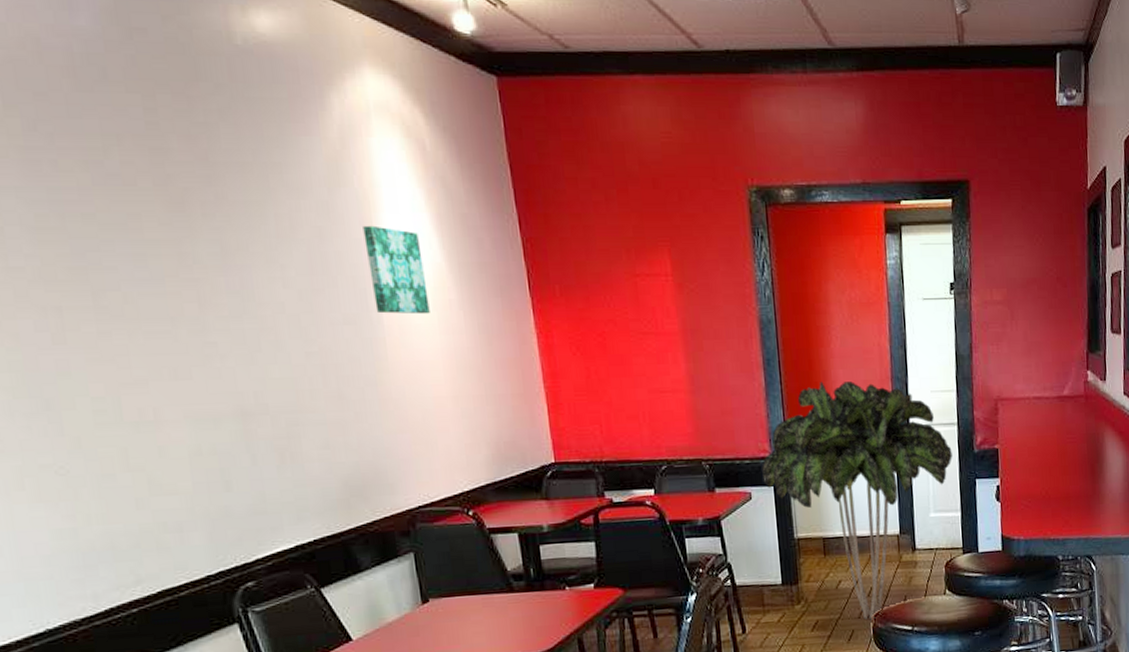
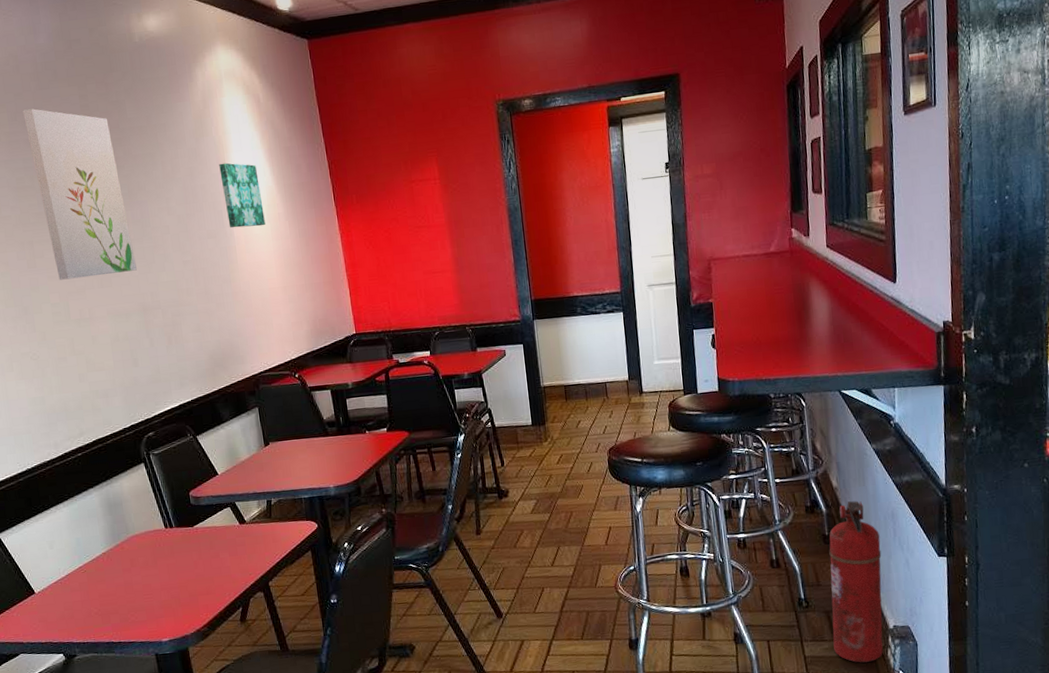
wall art: none [48,117,232,365] -> present [23,108,137,280]
indoor plant: present [762,381,952,620] -> none [513,253,672,454]

